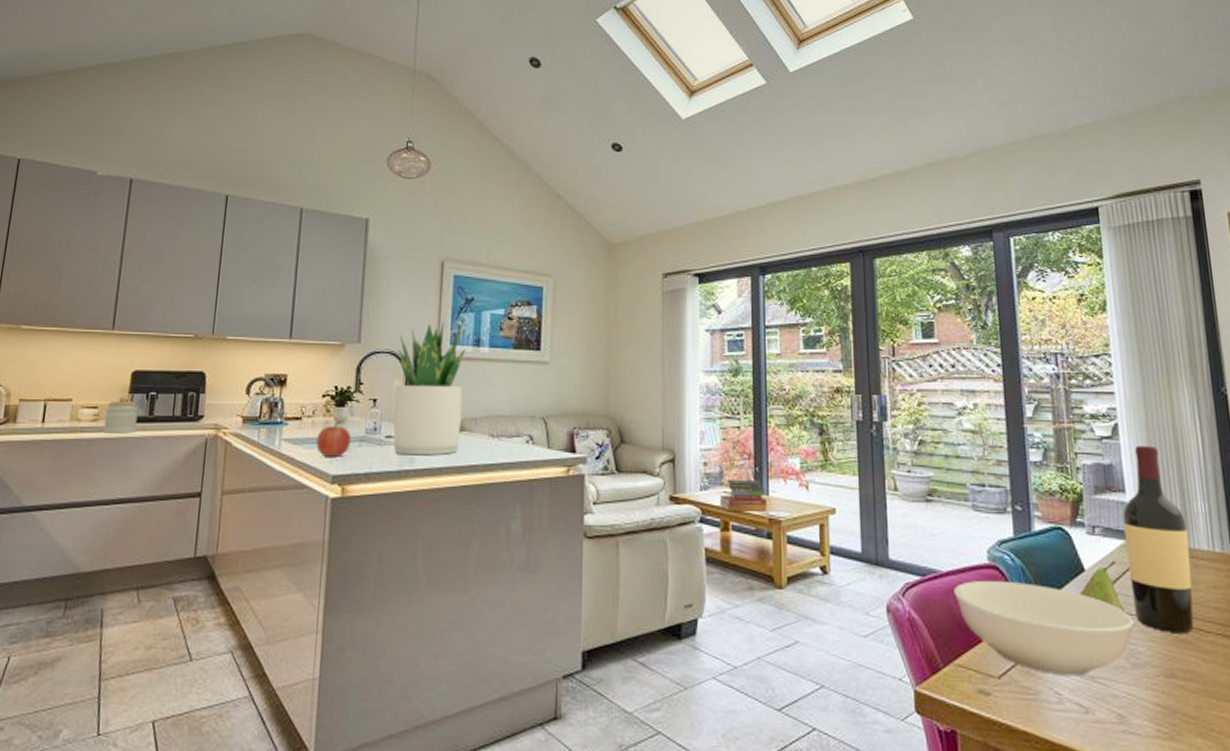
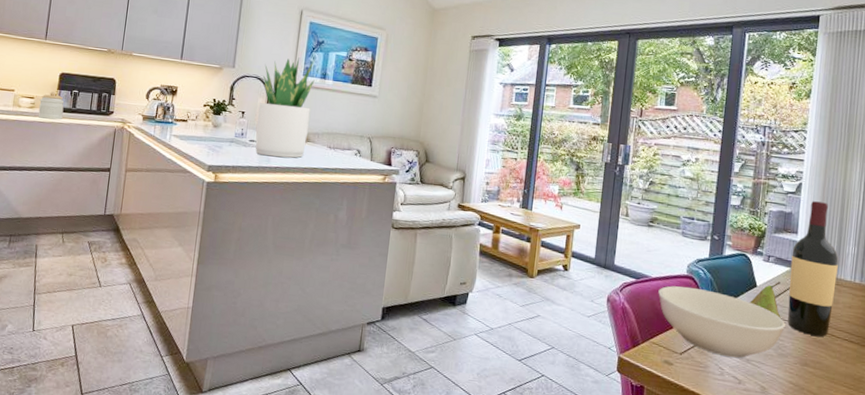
fruit: present [316,423,352,457] -> none [197,126,224,152]
books: present [719,479,768,512] -> none [494,197,531,222]

